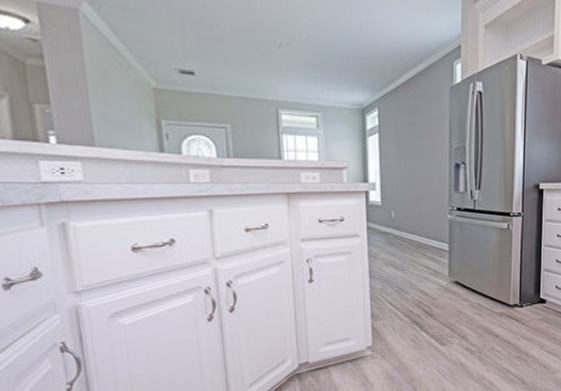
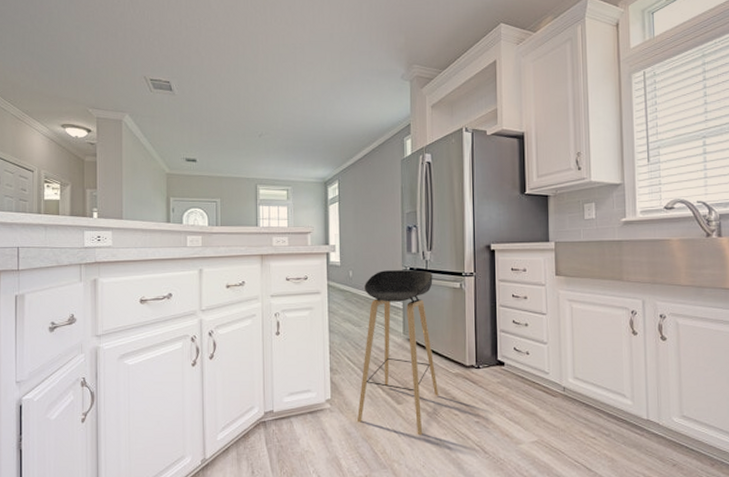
stool: none [401,210,483,373] -> present [357,270,439,435]

